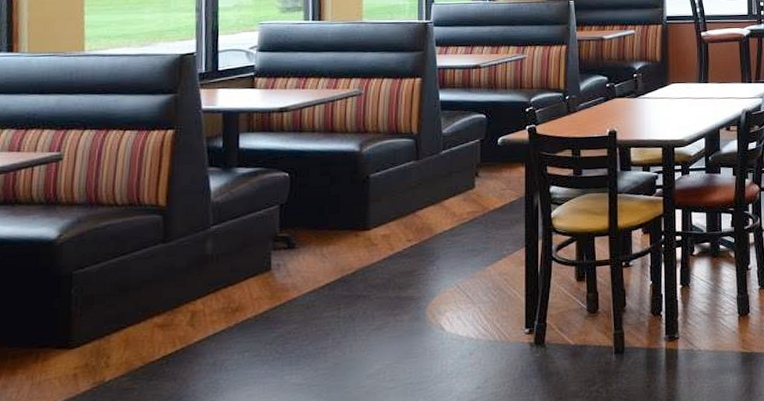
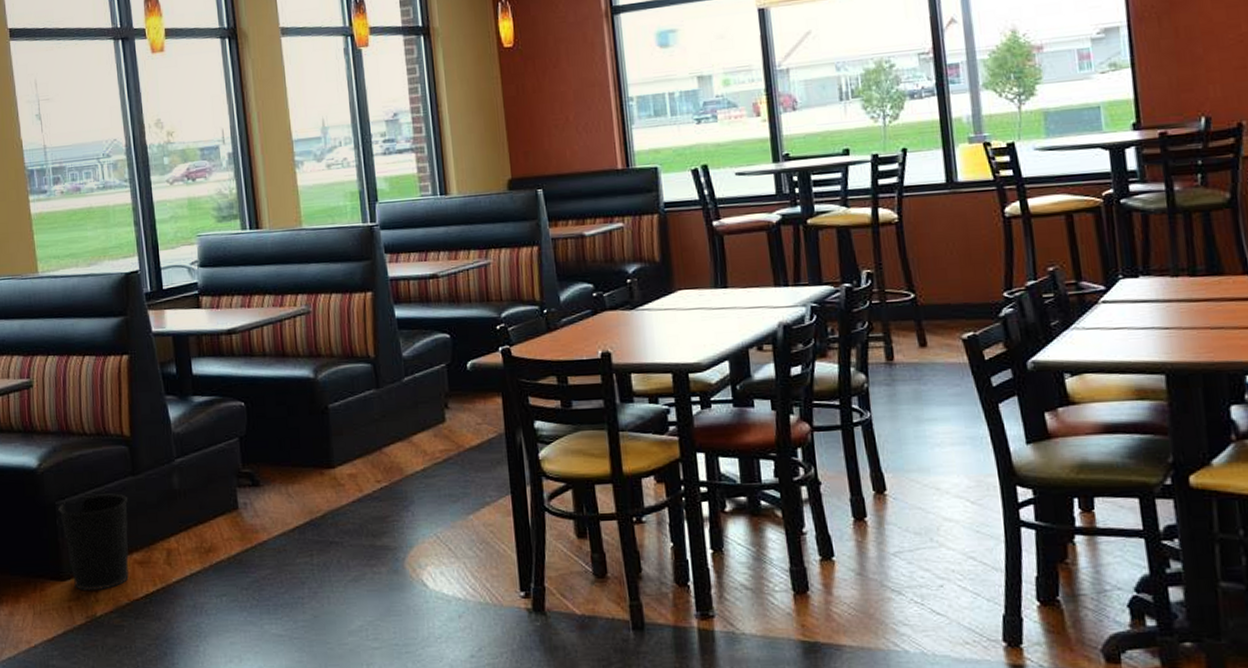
wastebasket: none [75,261,155,358] -> present [58,493,130,592]

